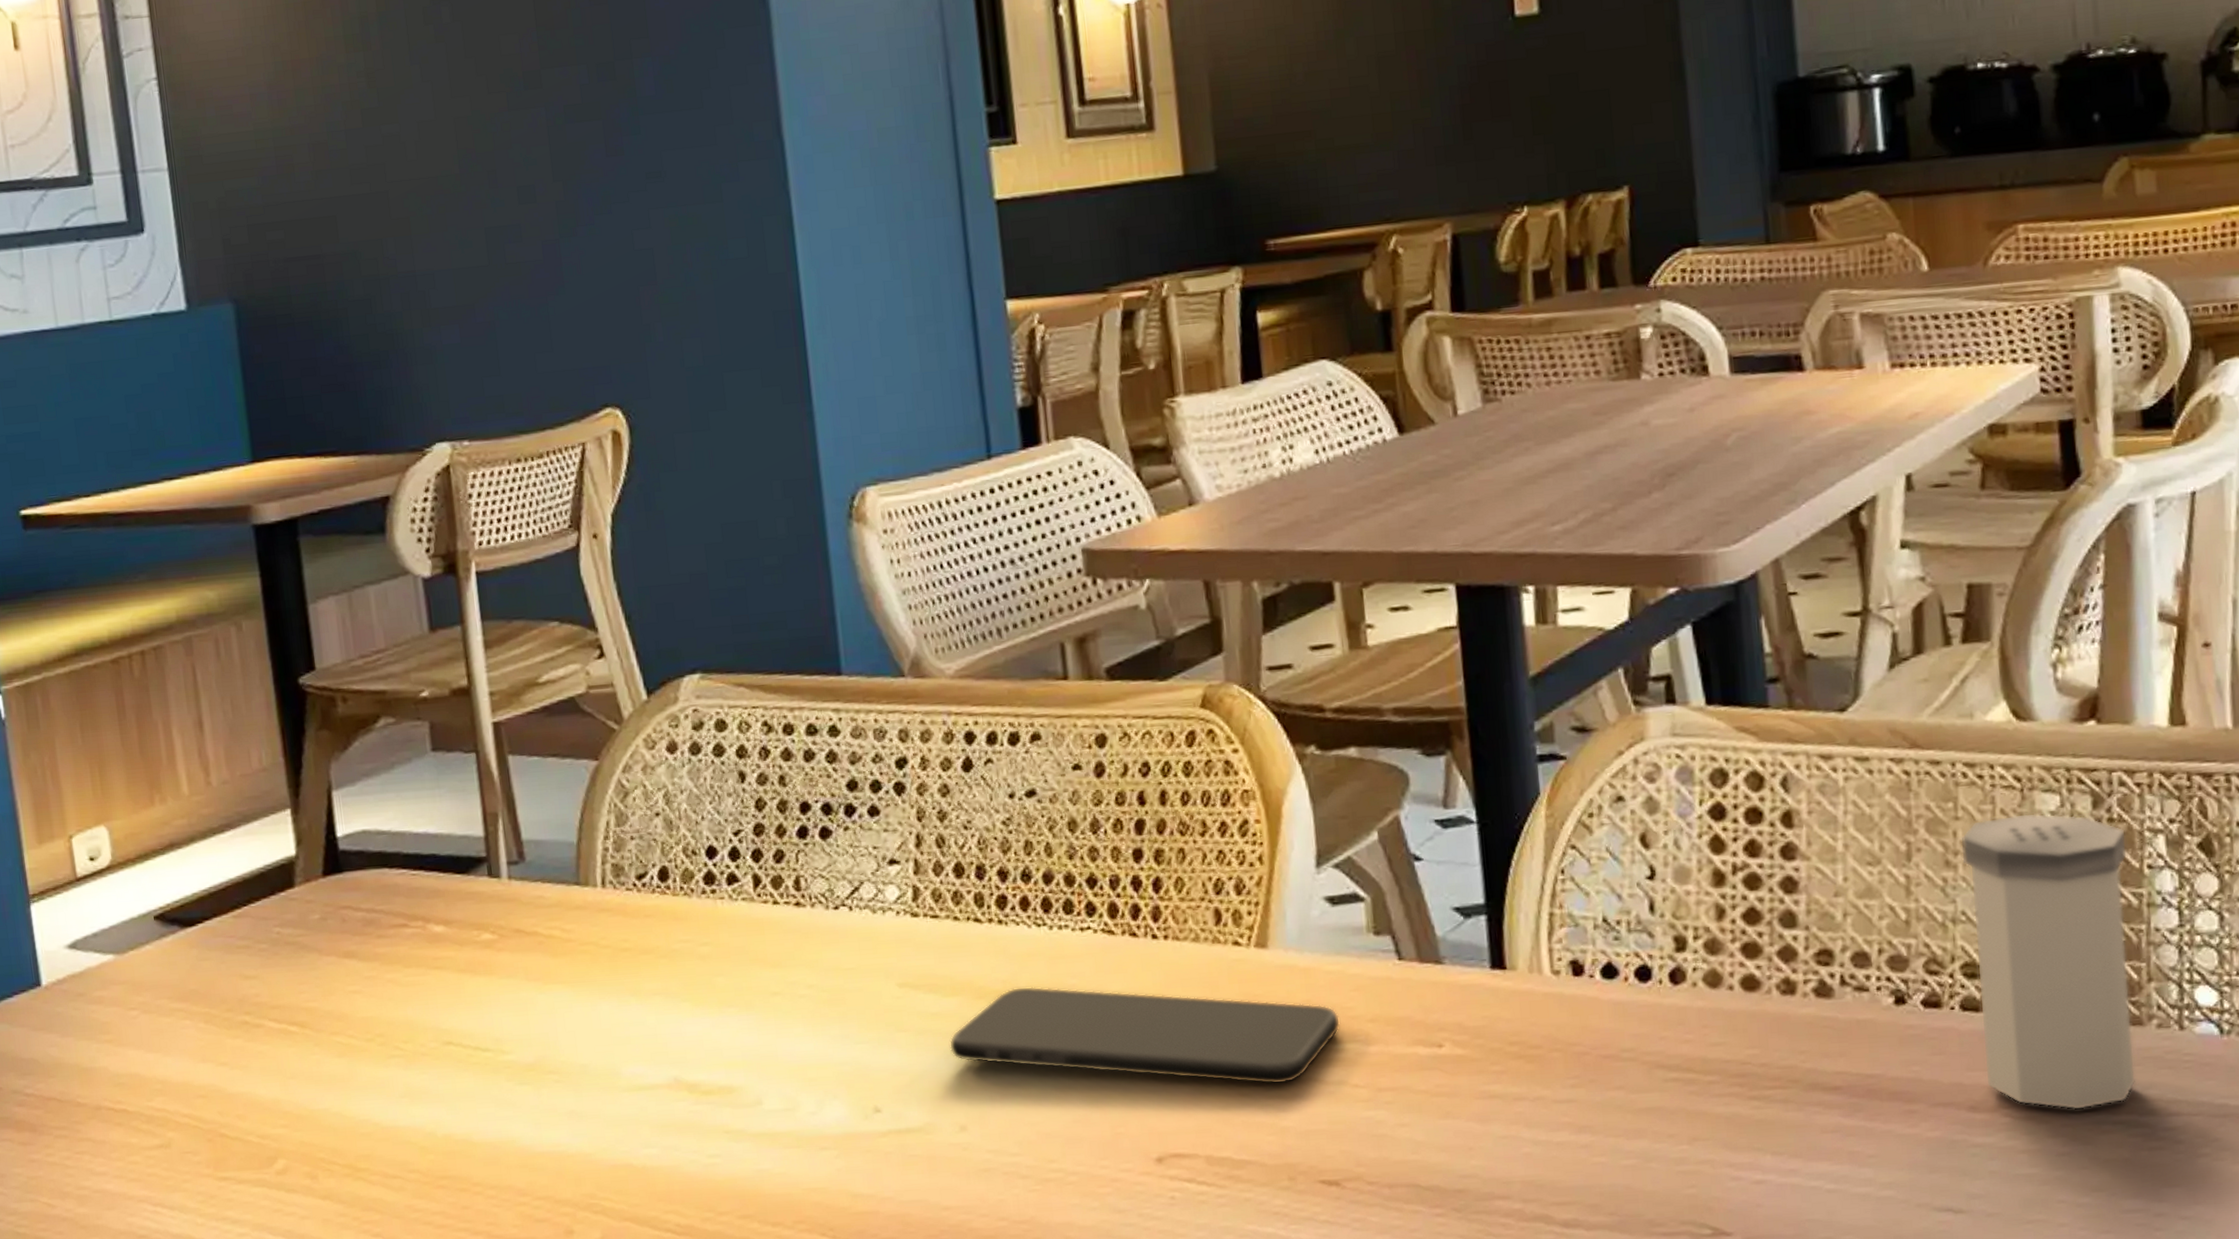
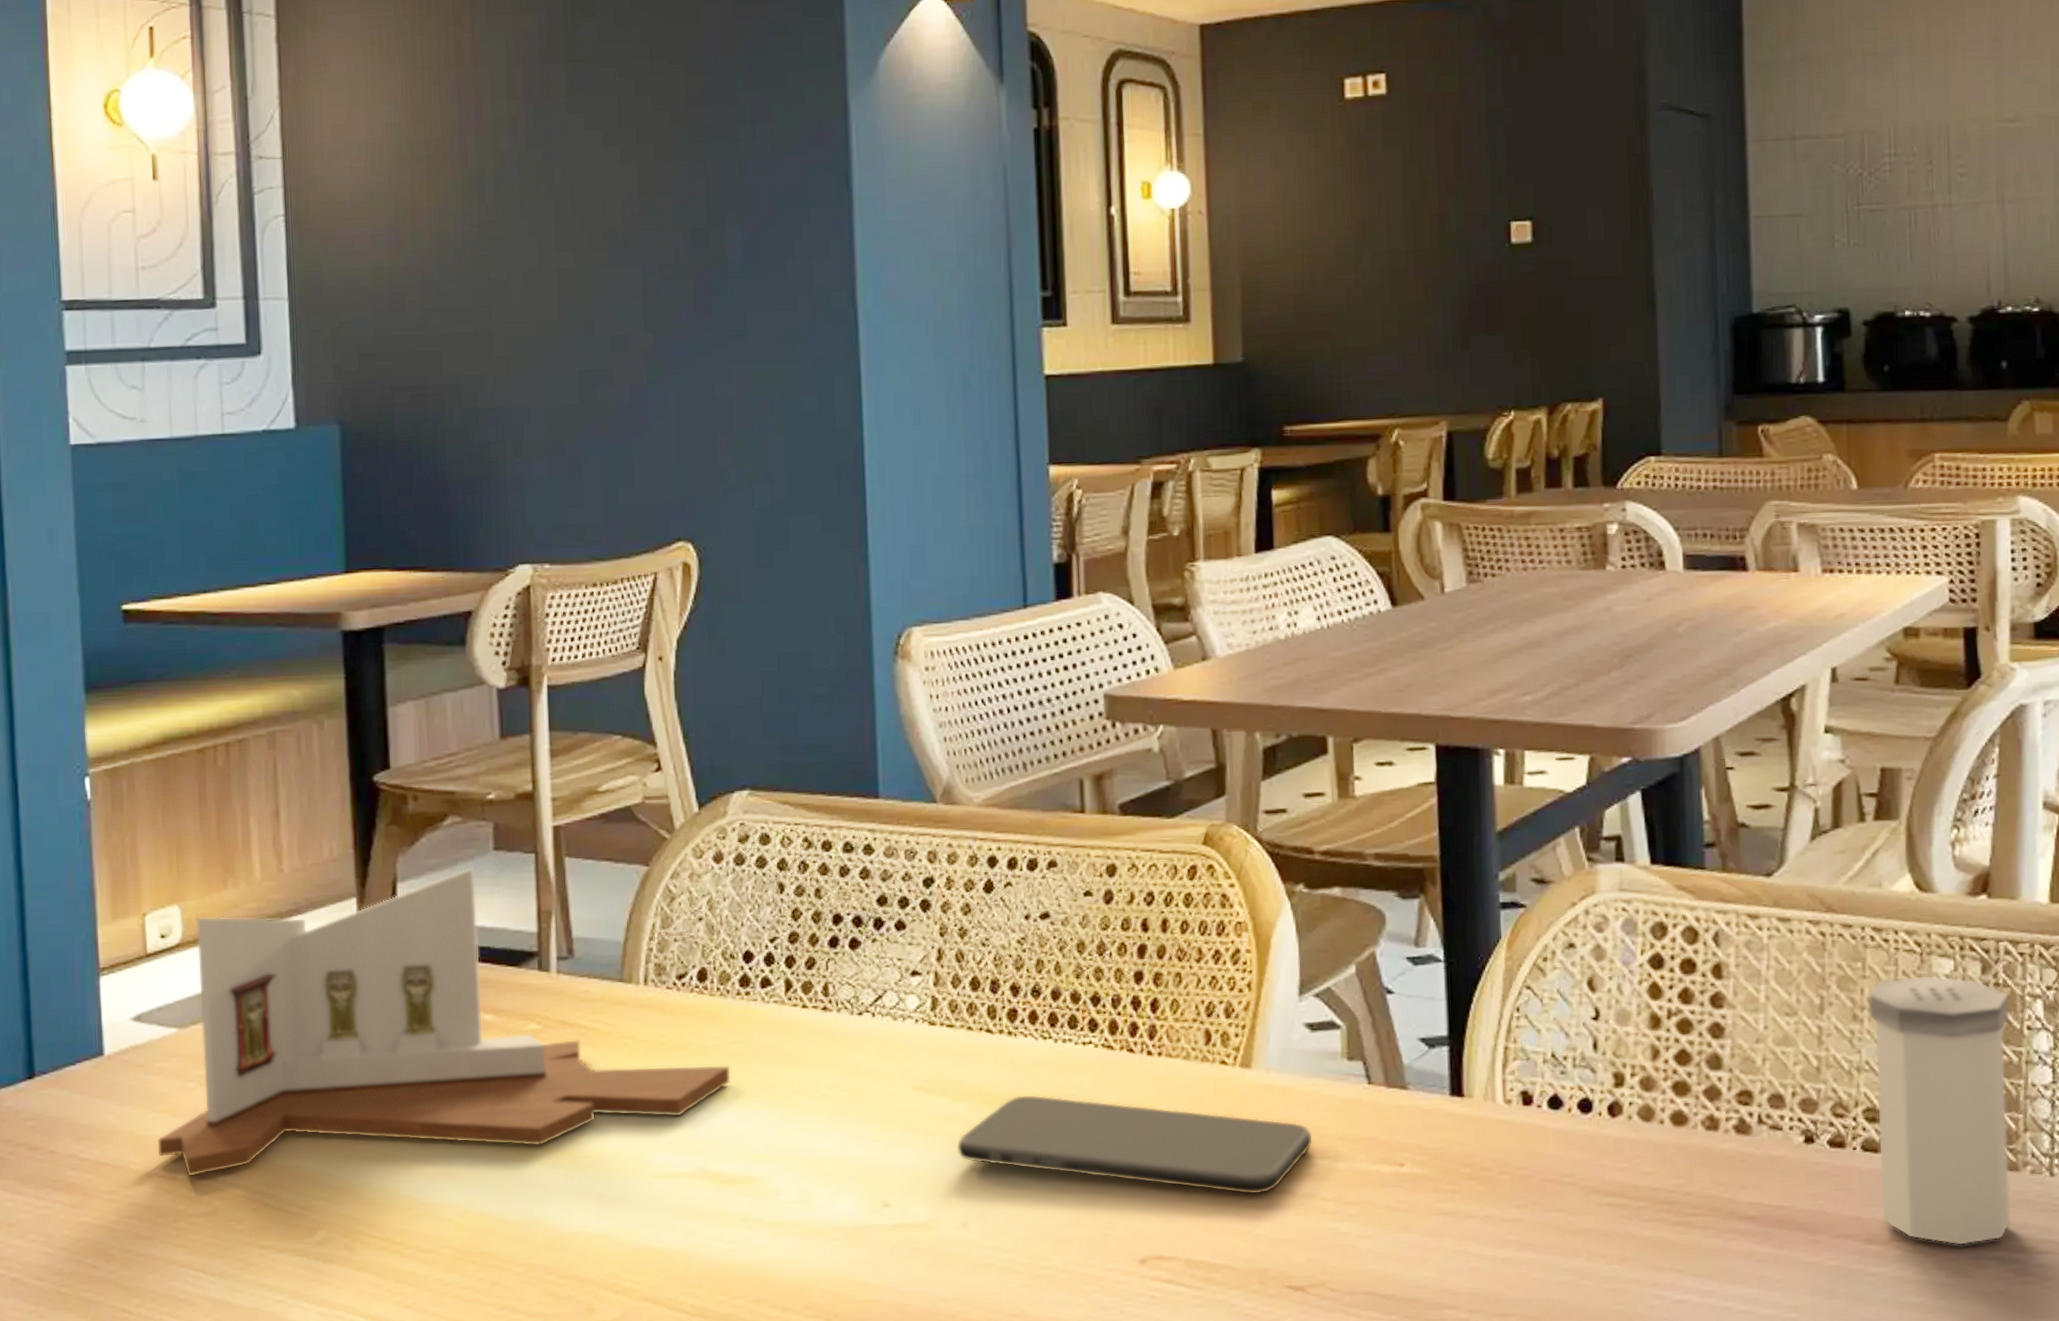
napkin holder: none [104,770,702,1109] -> present [158,867,731,1177]

